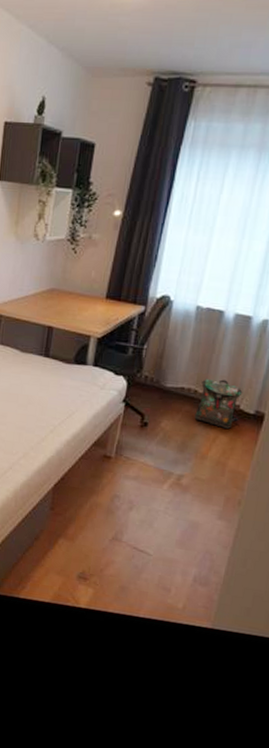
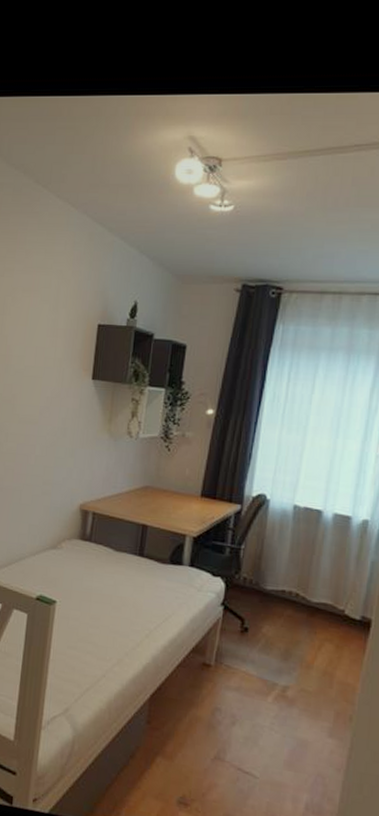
backpack: present [194,379,243,429] -> none [297,581,347,636]

